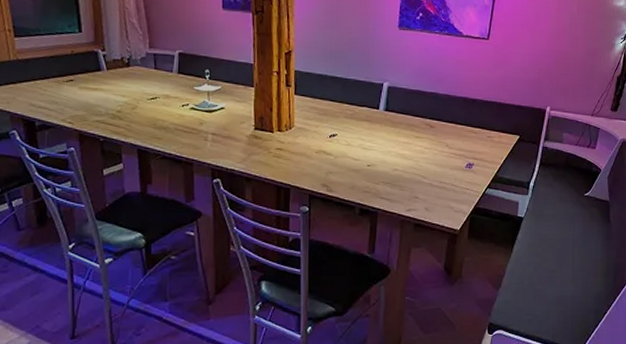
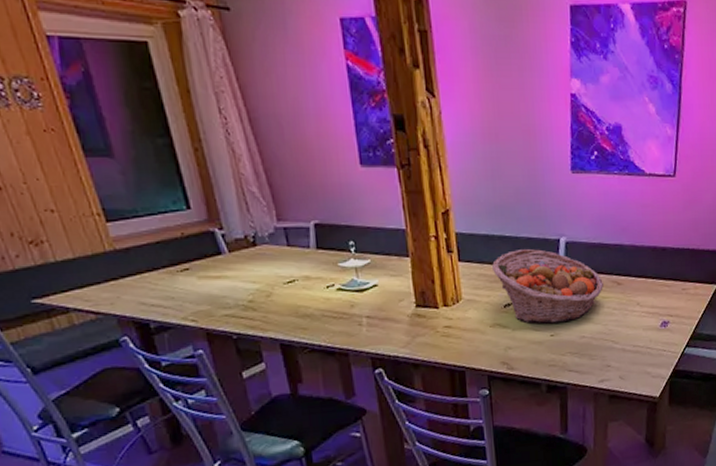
fruit basket: none [323,89,418,156] -> present [492,249,603,324]

